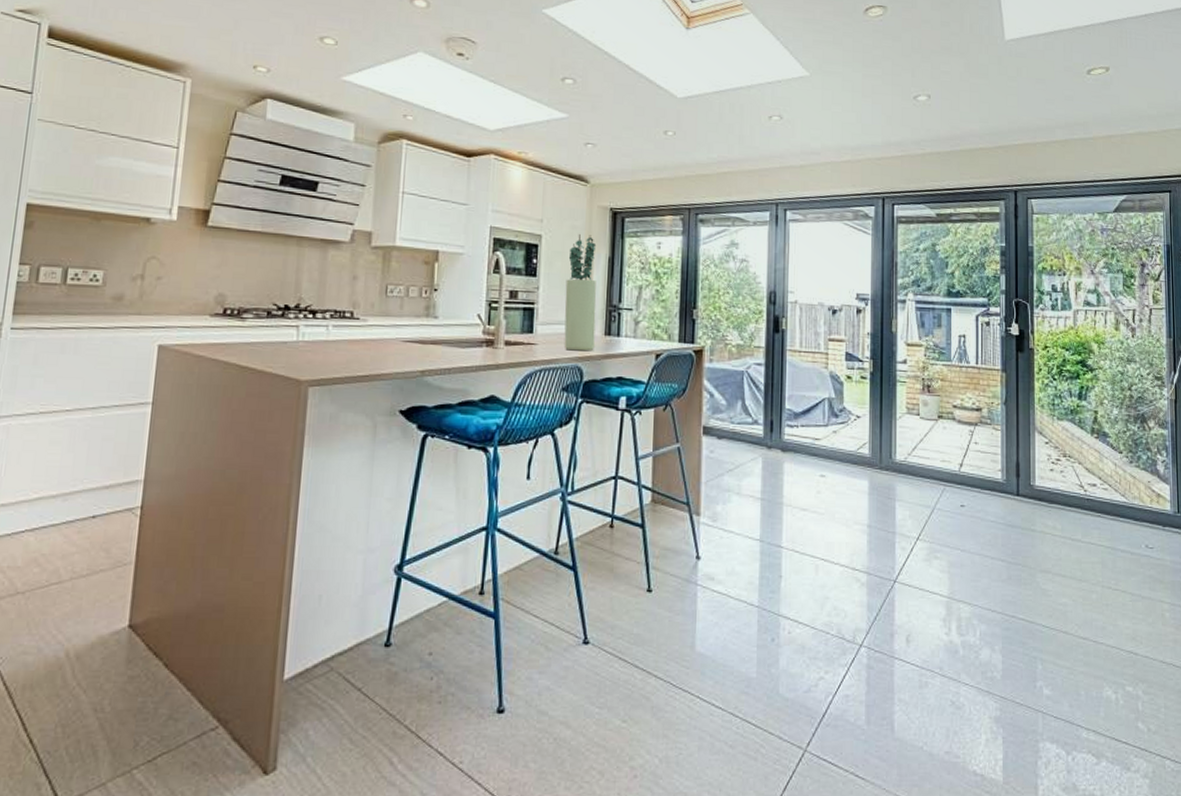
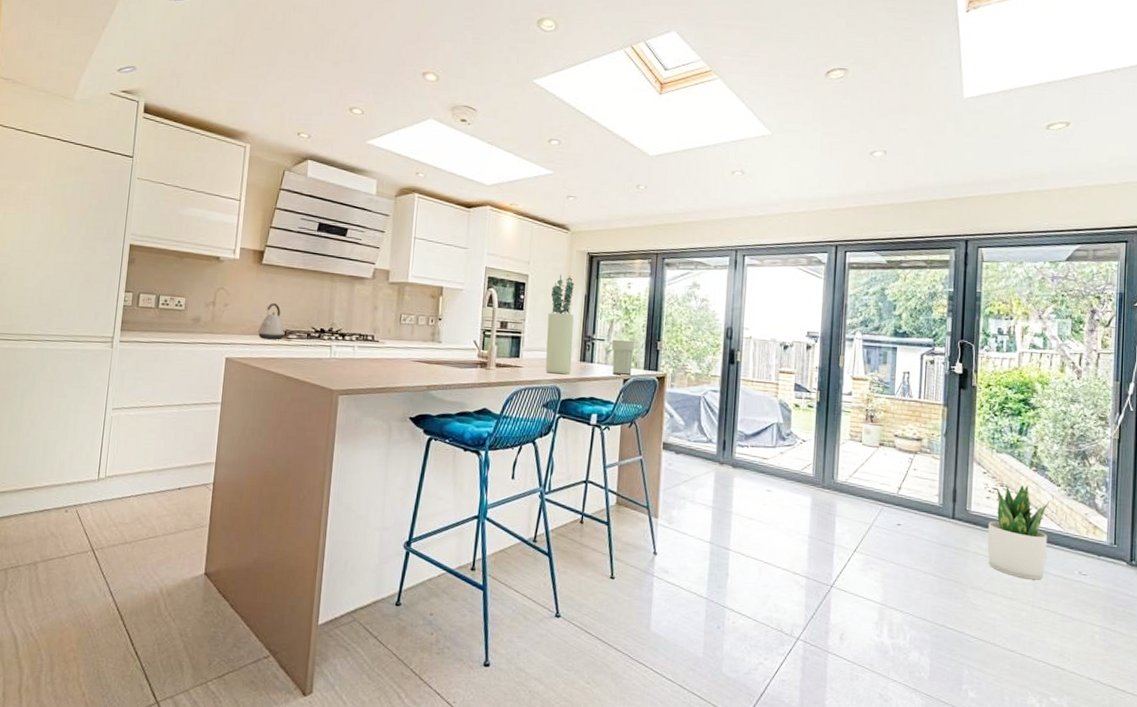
kettle: none [201,274,237,321] -> present [257,302,284,340]
cup: none [641,308,668,351] -> present [612,339,635,376]
planter: none [1053,454,1114,558] -> present [987,485,1051,580]

